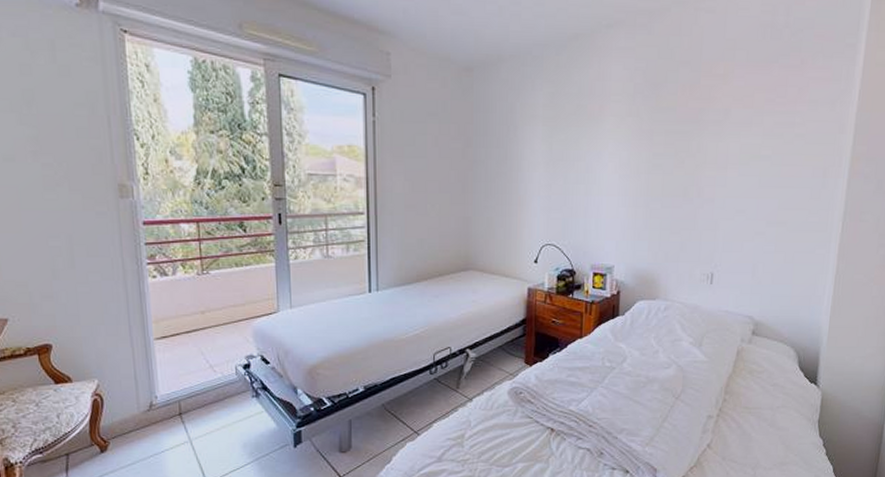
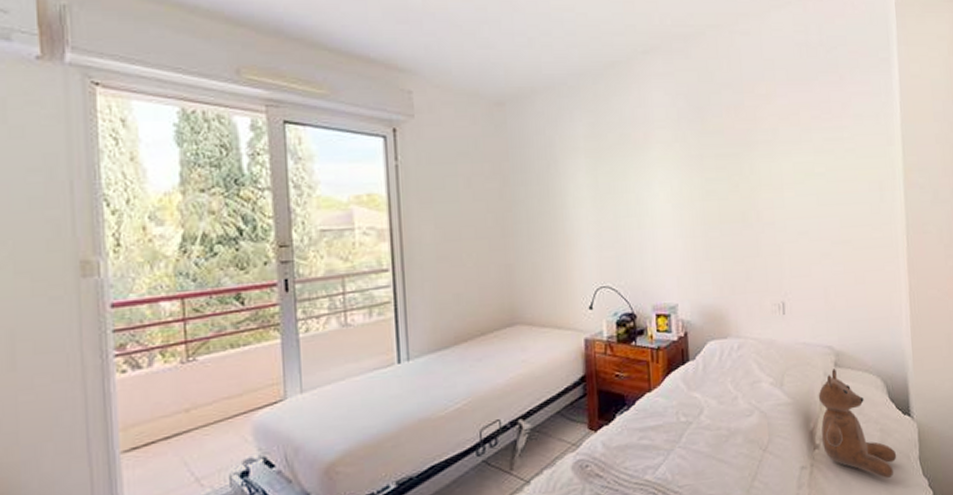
teddy bear: none [730,336,798,435] -> present [818,368,897,479]

